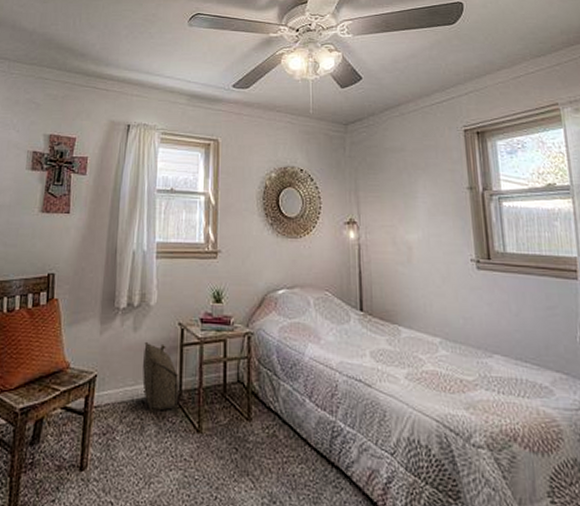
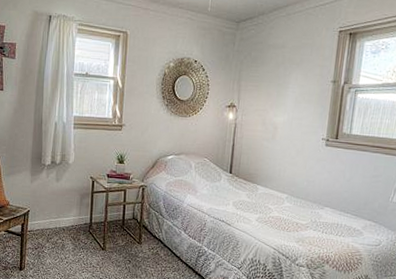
backpack: present [142,342,180,413] -> none [63,190,90,236]

